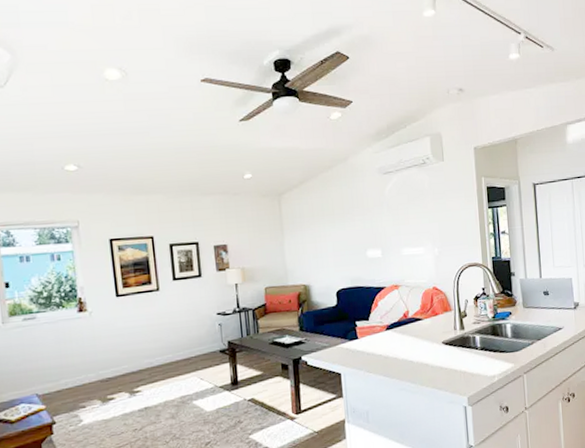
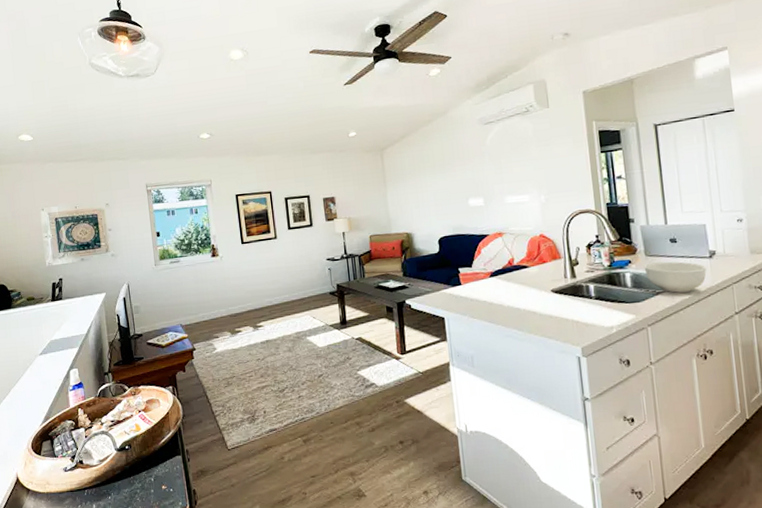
bowl: none [522,312,572,342] -> present [644,261,707,293]

